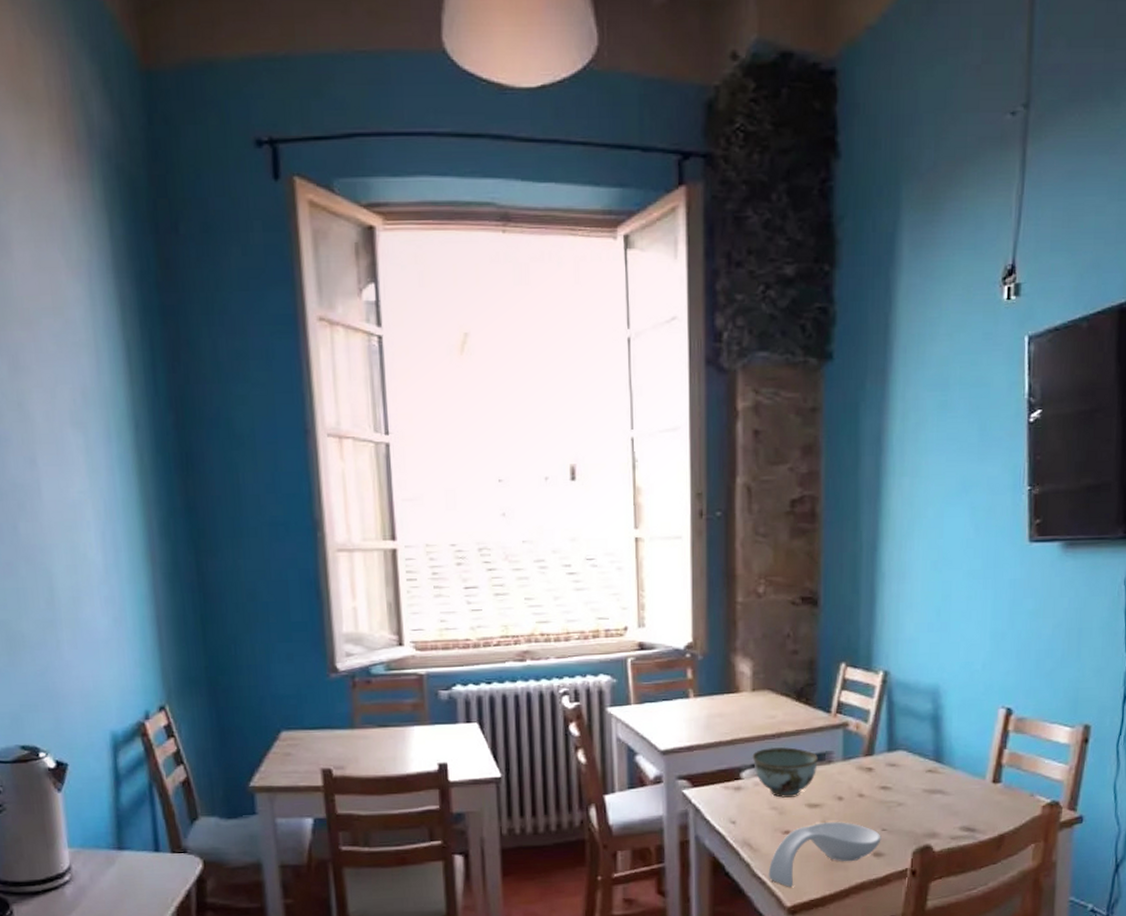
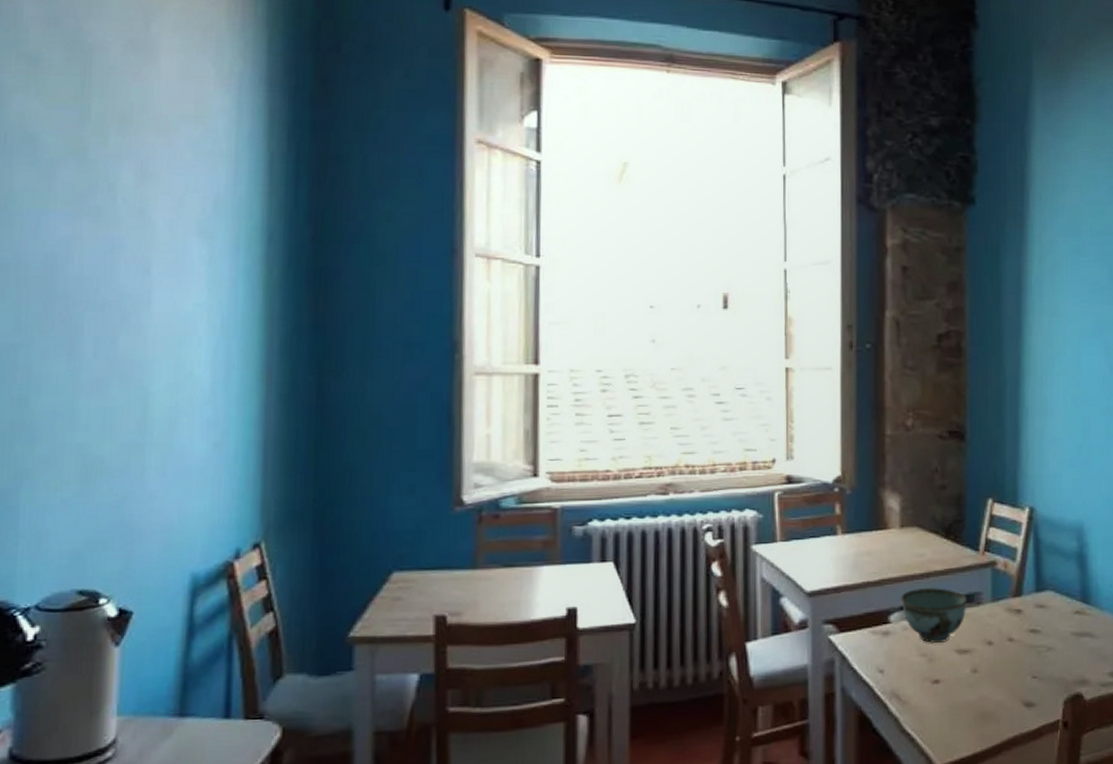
spoon rest: present [768,822,881,888] -> none [917,669,1032,745]

